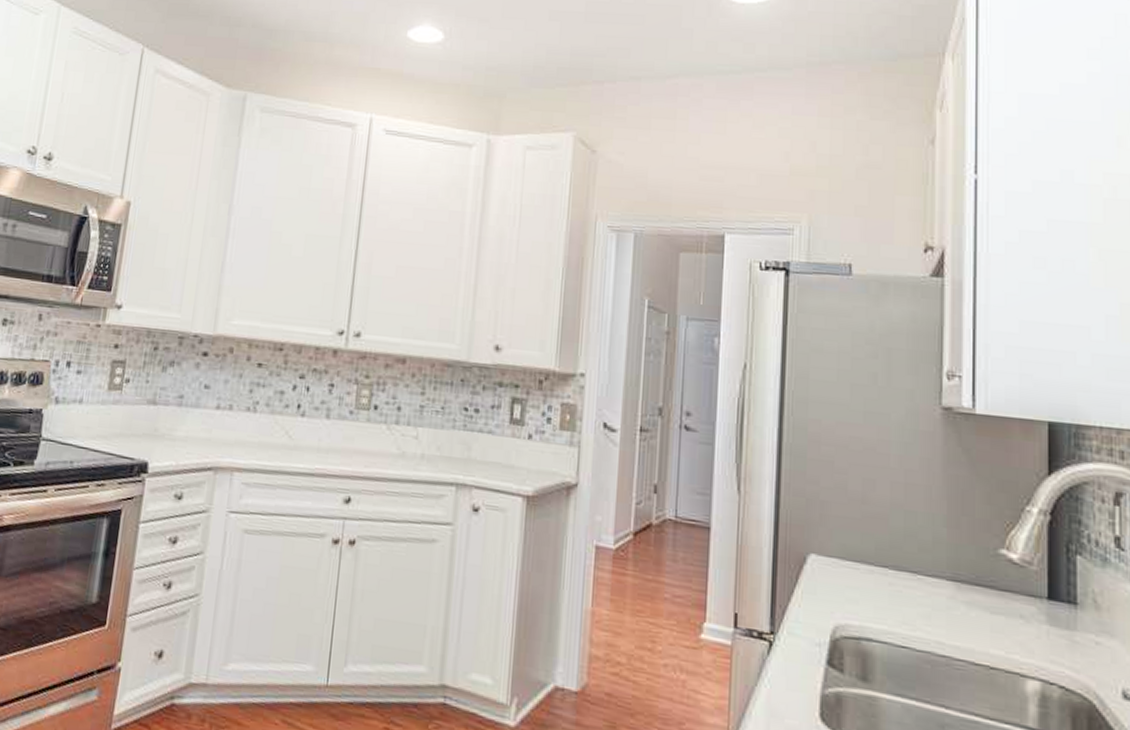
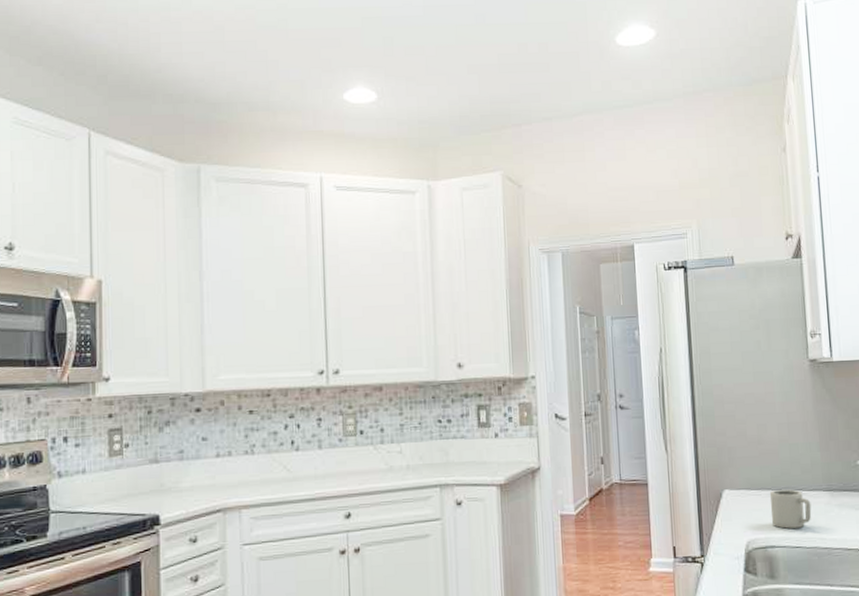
cup: none [870,566,928,623] -> present [770,489,812,529]

